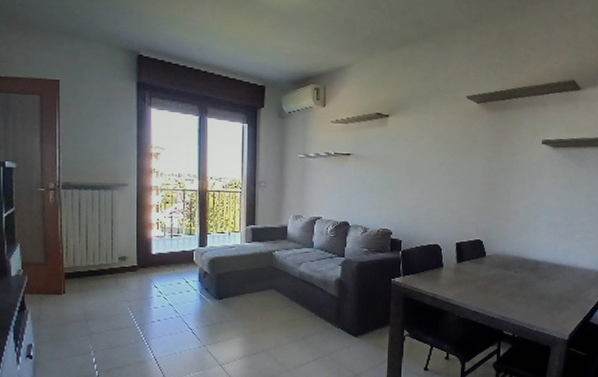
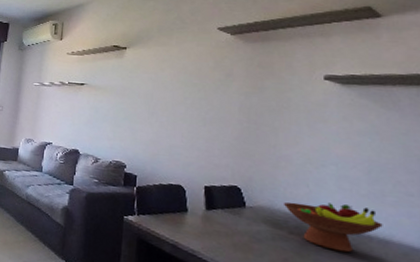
fruit bowl: none [511,244,572,281] -> present [283,202,383,253]

